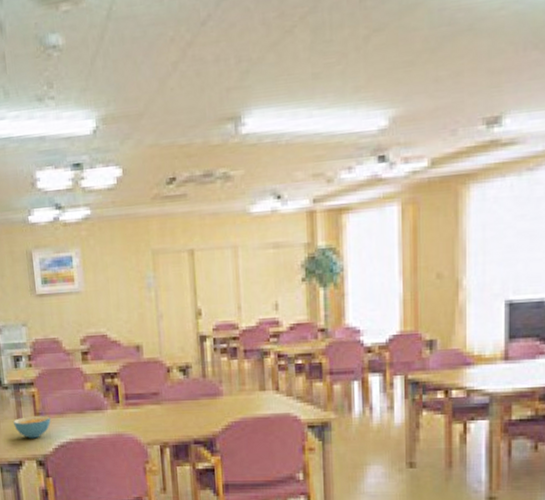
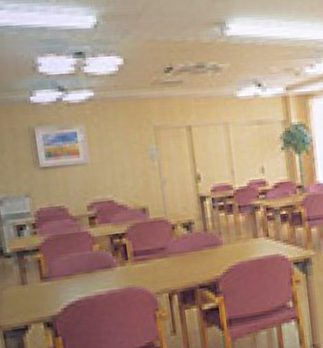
cereal bowl: present [14,415,51,439] -> none [18,279,59,303]

